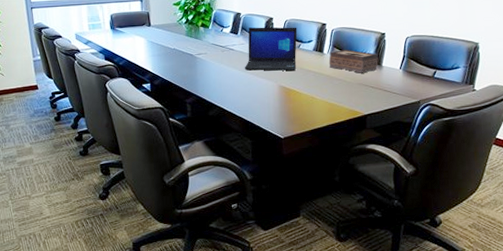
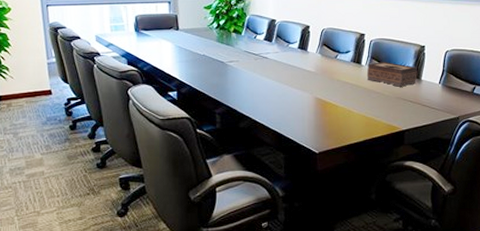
laptop: present [244,27,297,71] -> none [278,35,335,82]

